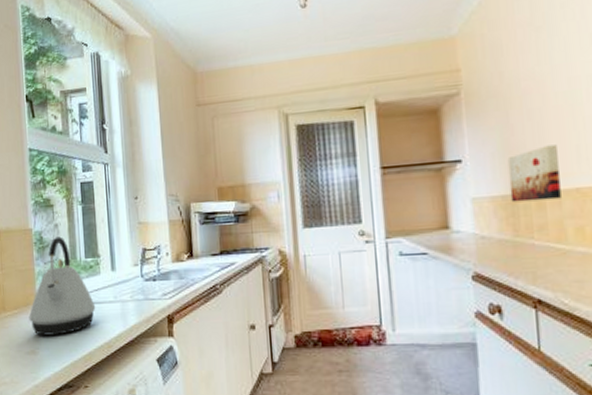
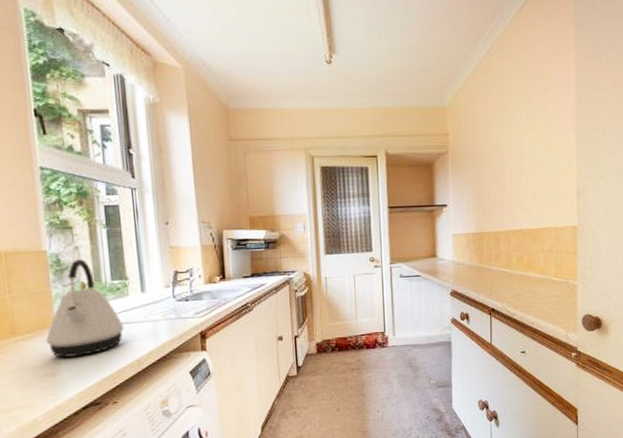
wall art: present [507,144,561,203] -> none [477,197,510,238]

